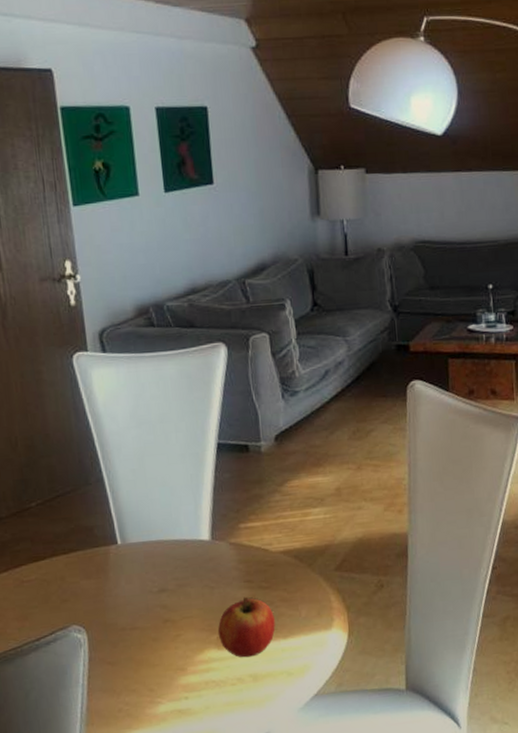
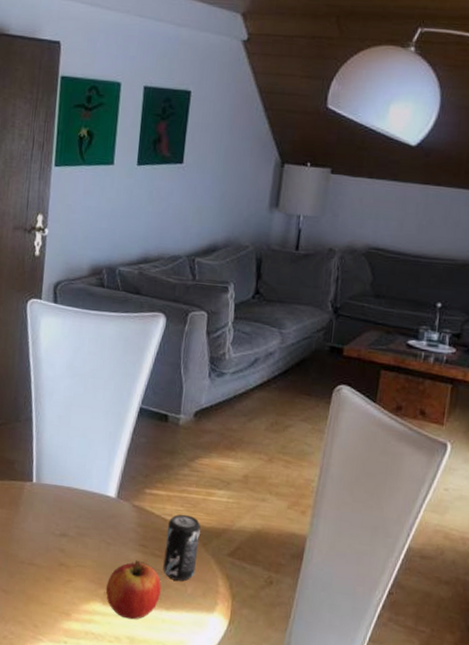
beverage can: none [269,540,306,608] -> present [163,514,201,582]

